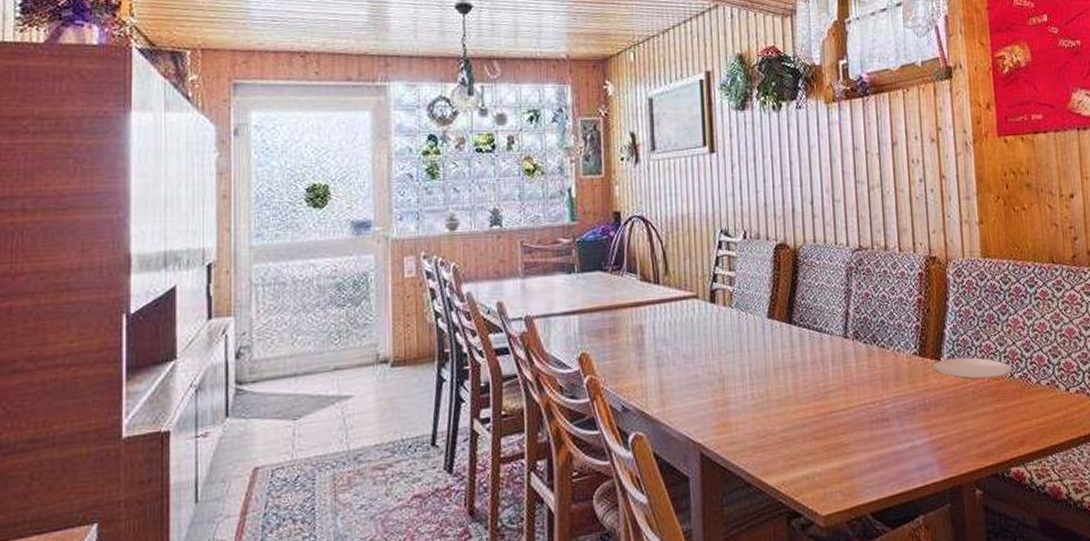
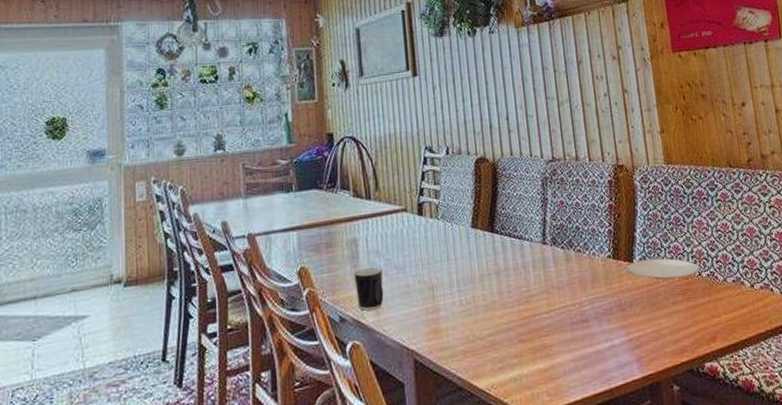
mug: none [639,356,670,401] -> present [354,268,384,311]

